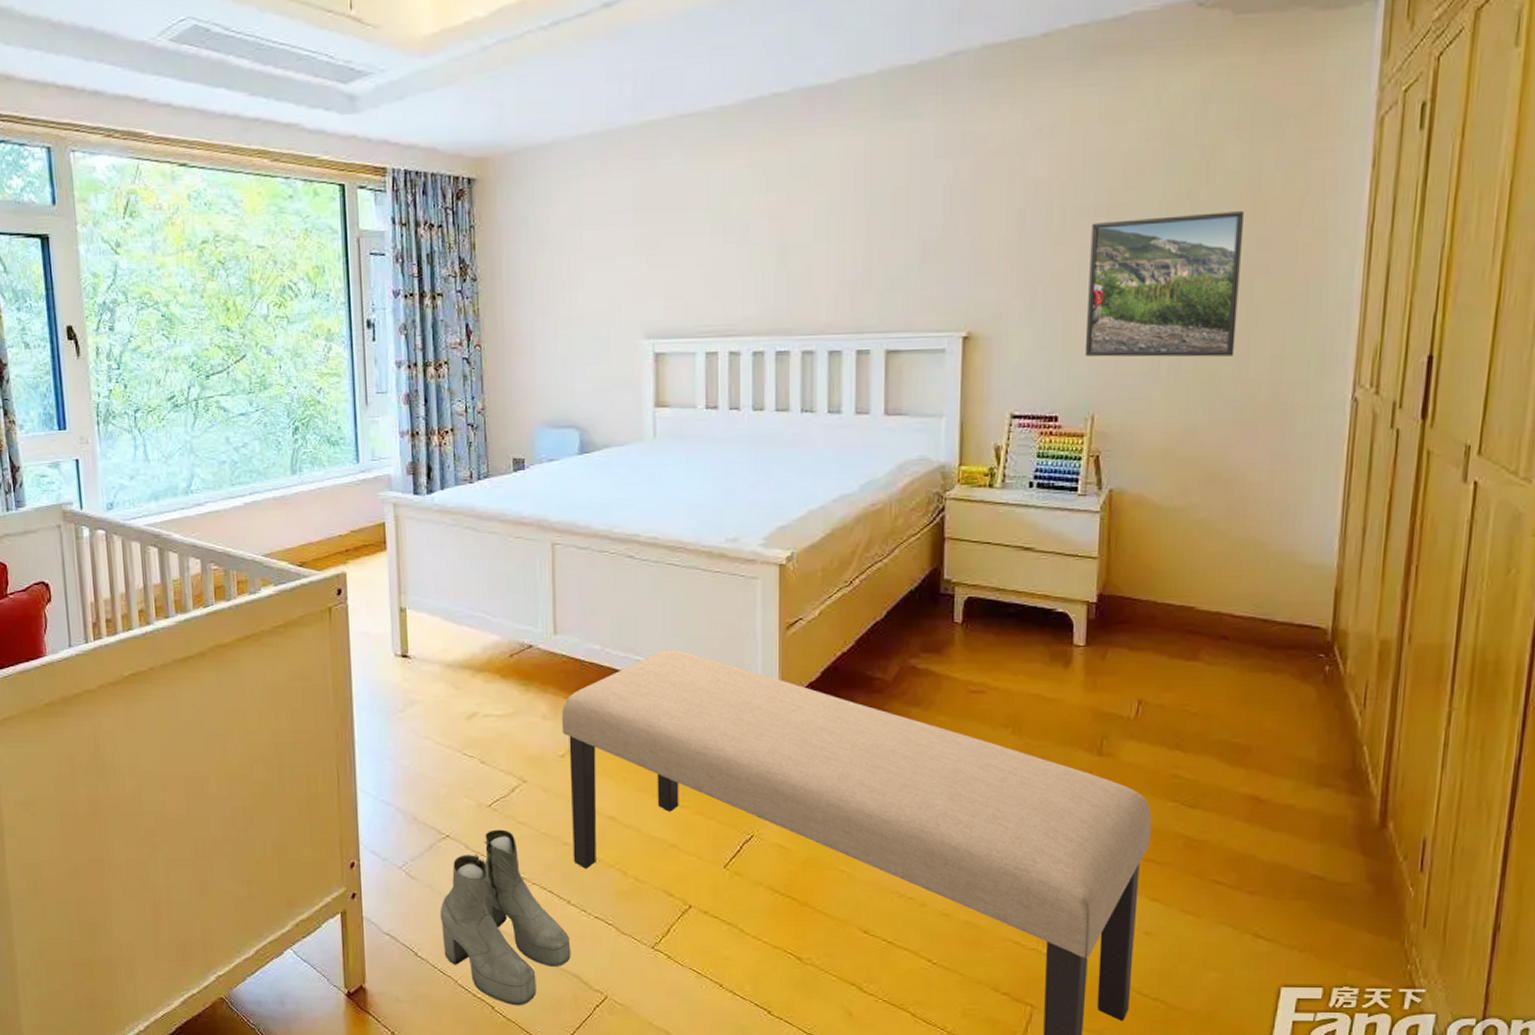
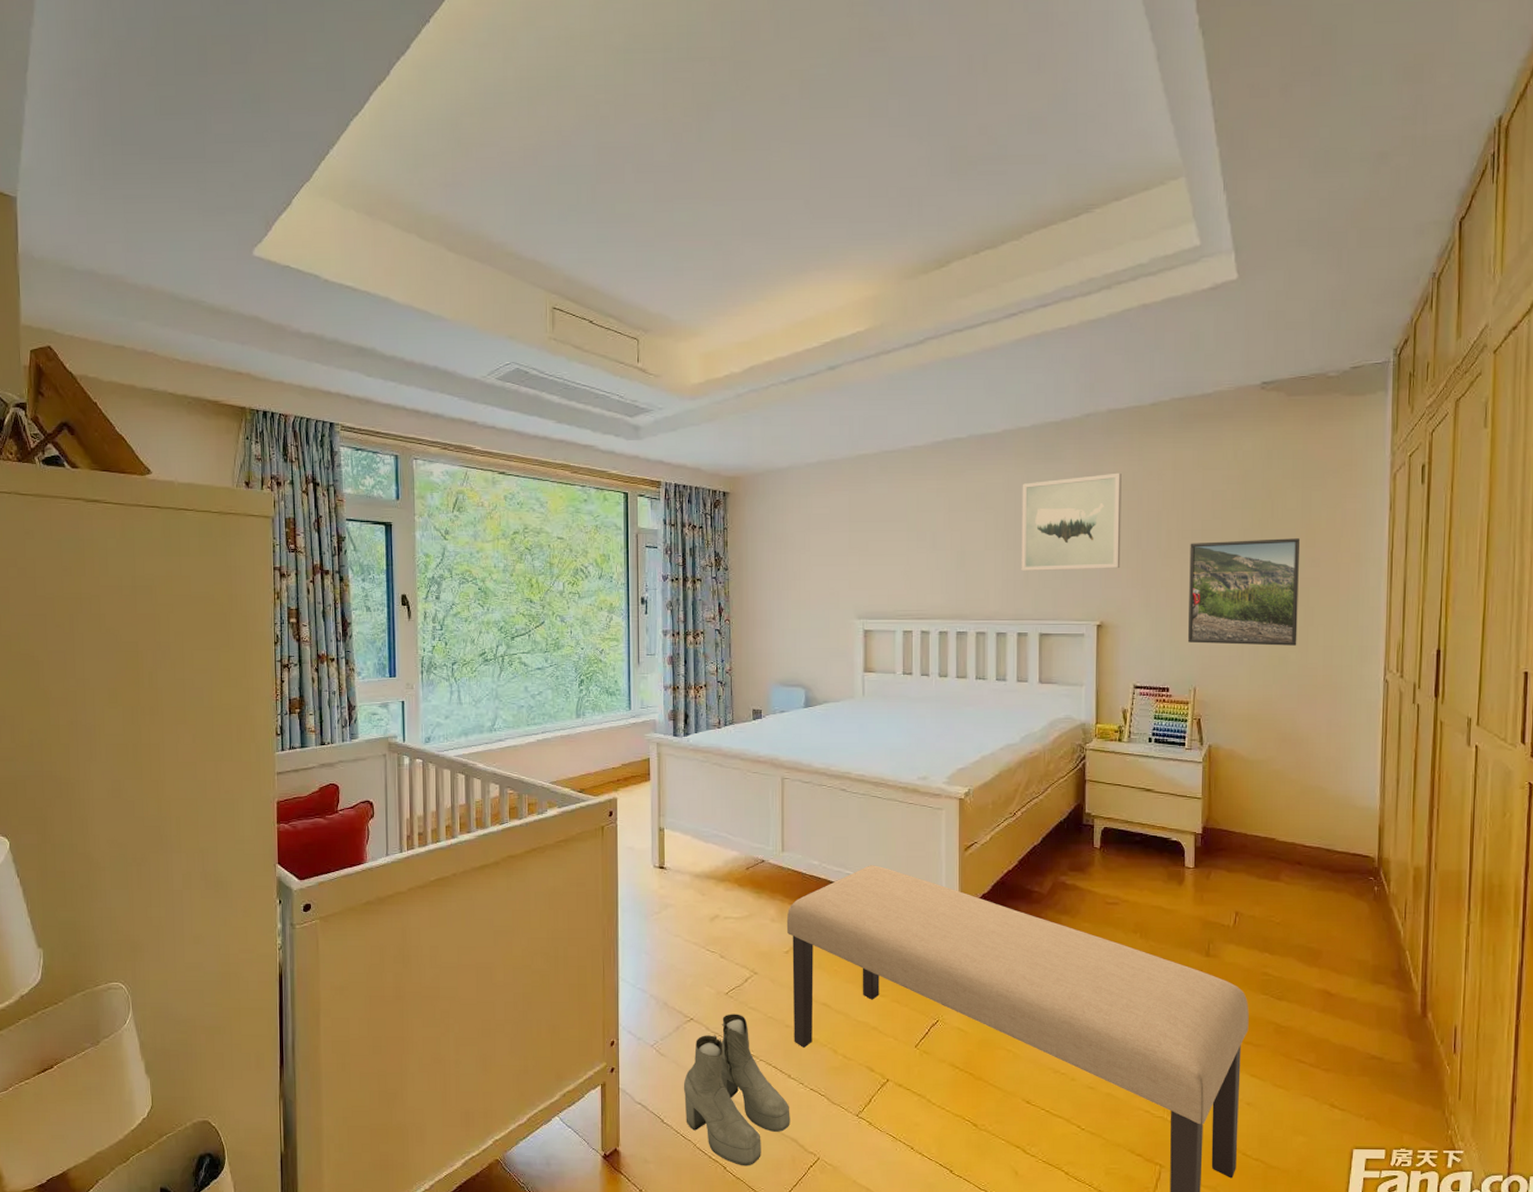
wall art: none [862,131,1000,268] -> present [1021,472,1122,571]

